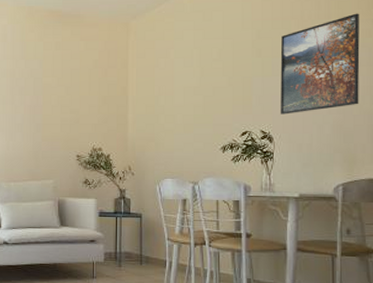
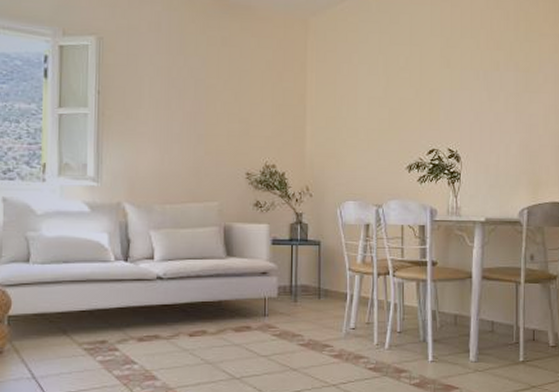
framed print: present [280,13,360,115] -> none [467,26,547,132]

